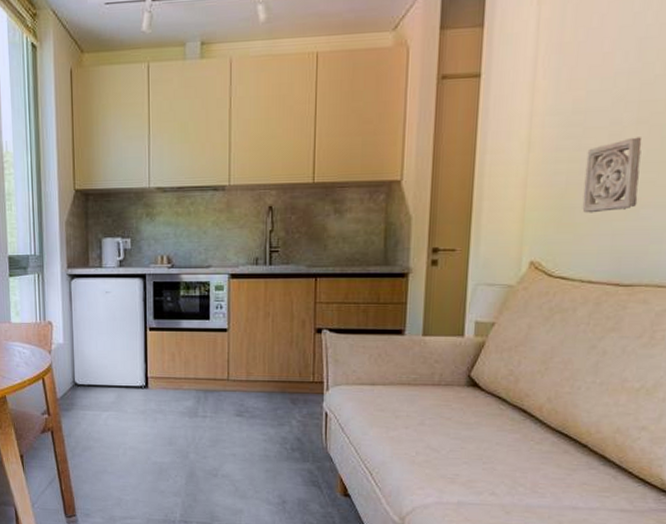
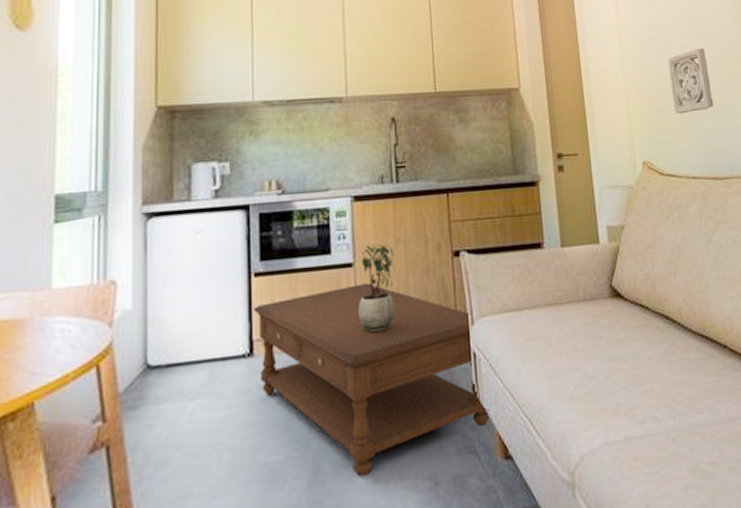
coffee table: none [148,346,335,485] -> present [254,283,490,477]
potted plant: none [230,313,263,386] -> present [358,240,396,334]

